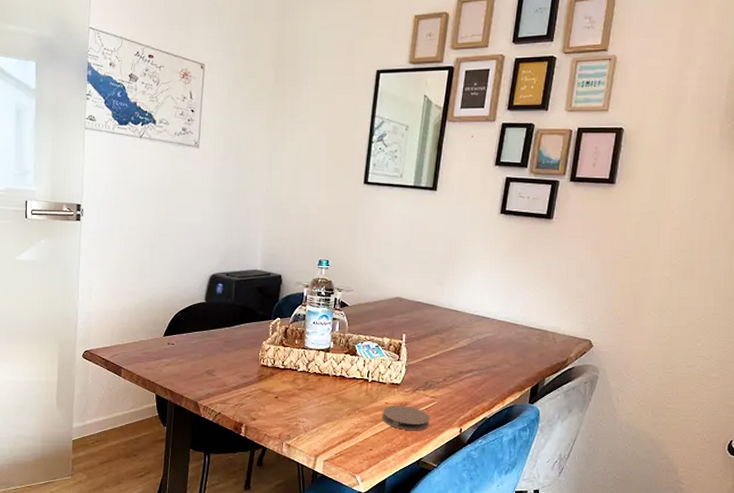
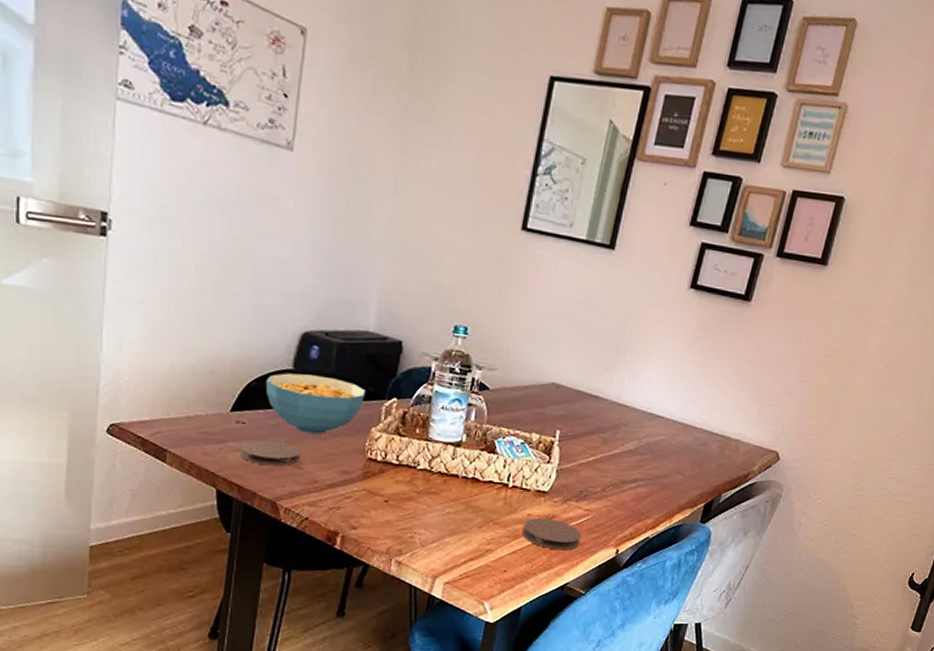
coaster: none [171,356,213,375] -> present [240,440,301,466]
cereal bowl: none [186,305,257,349] -> present [265,373,365,434]

